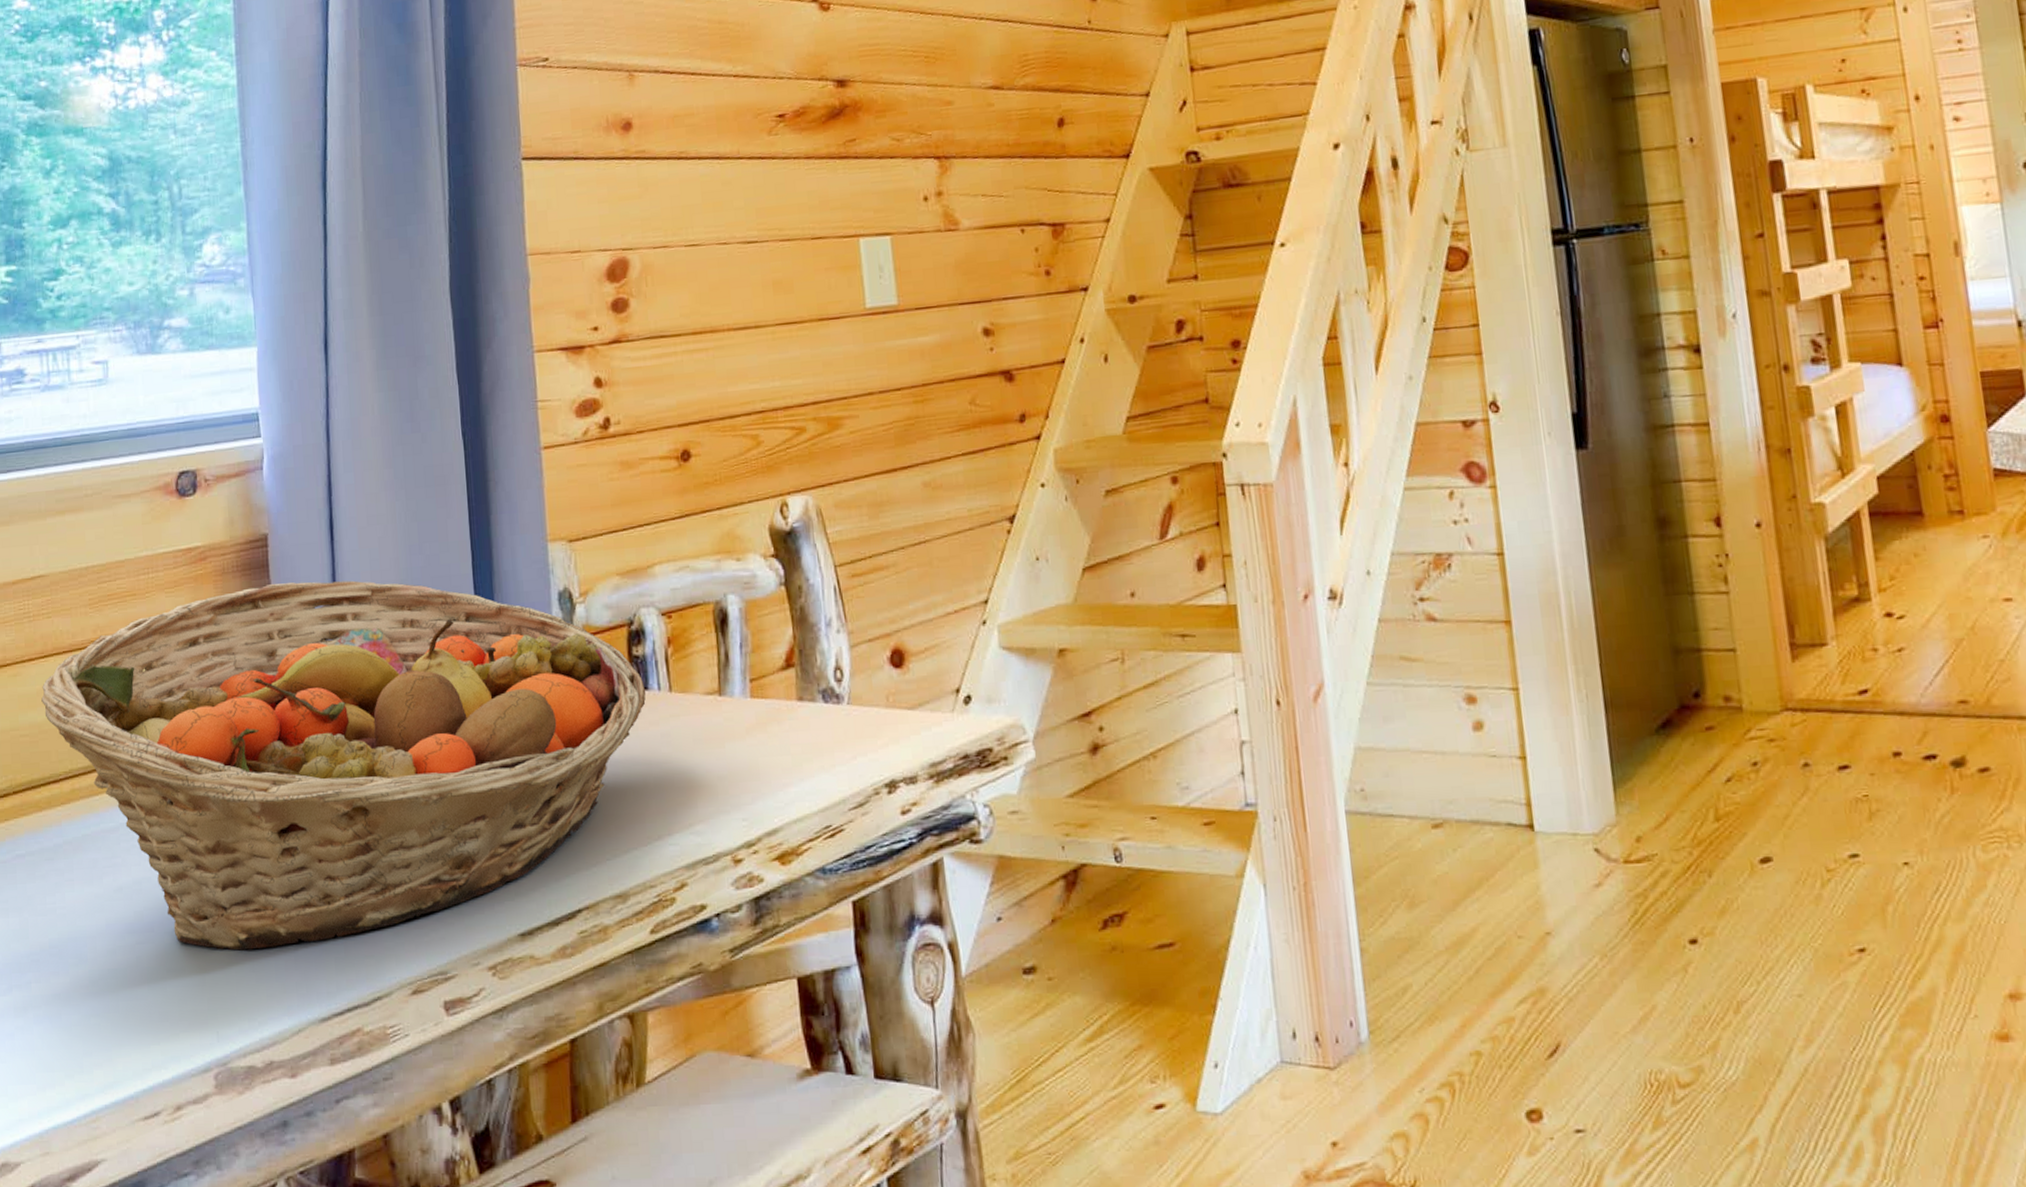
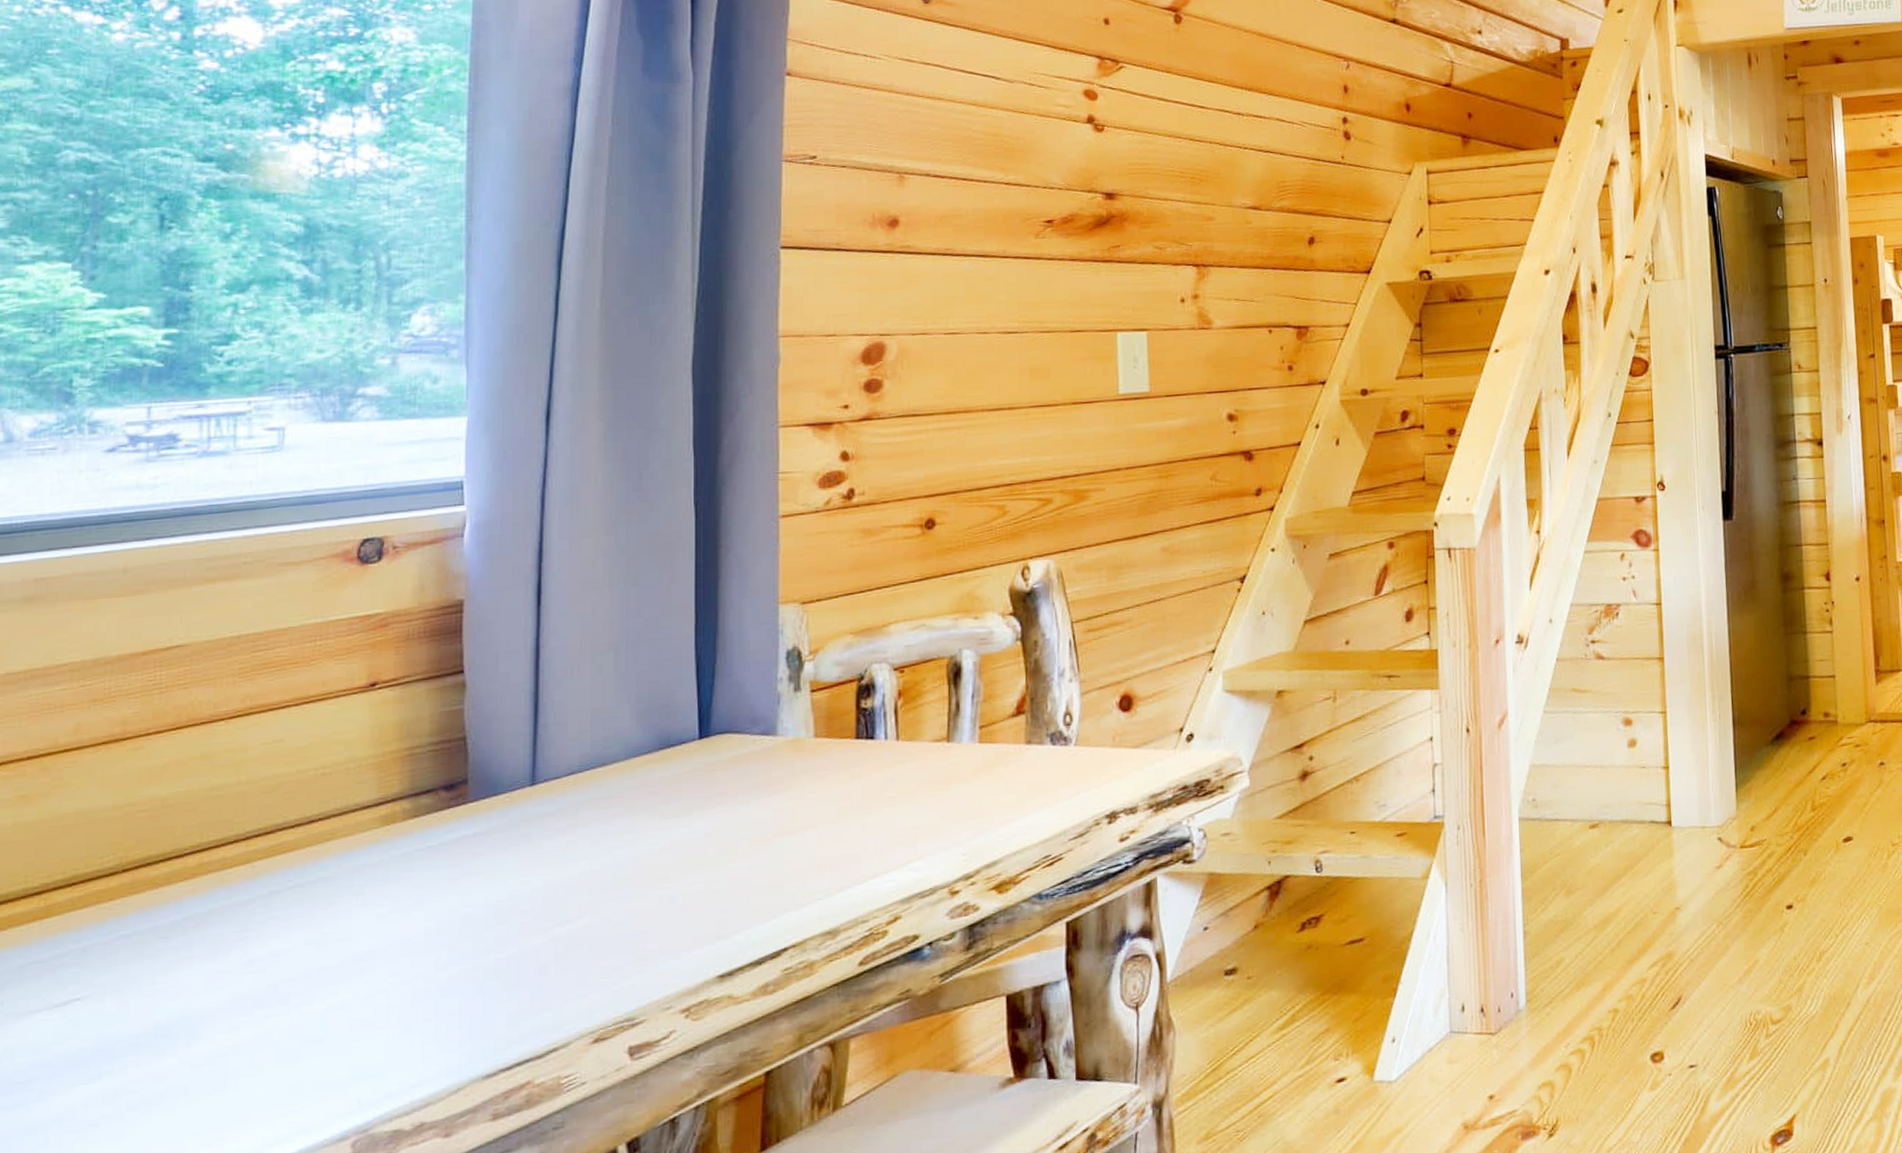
fruit basket: present [41,580,646,951] -> none [168,644,872,1016]

